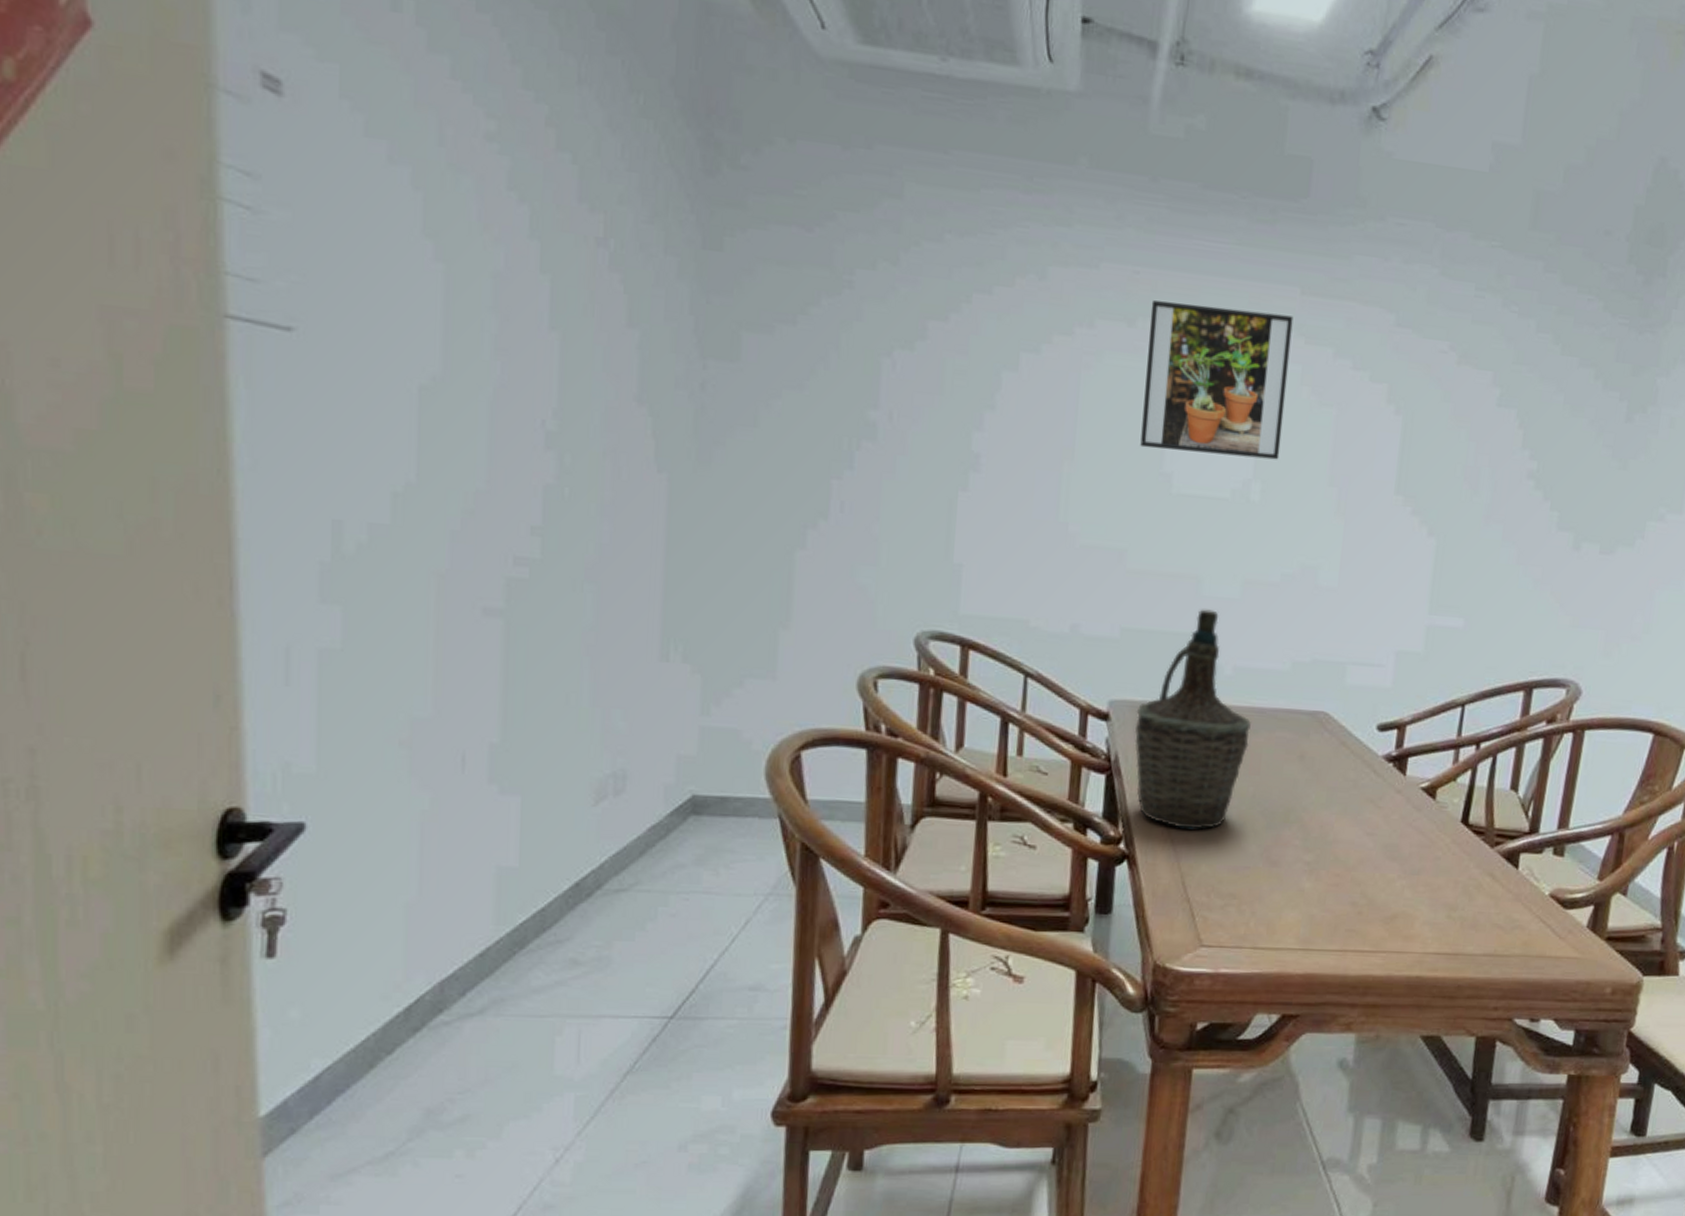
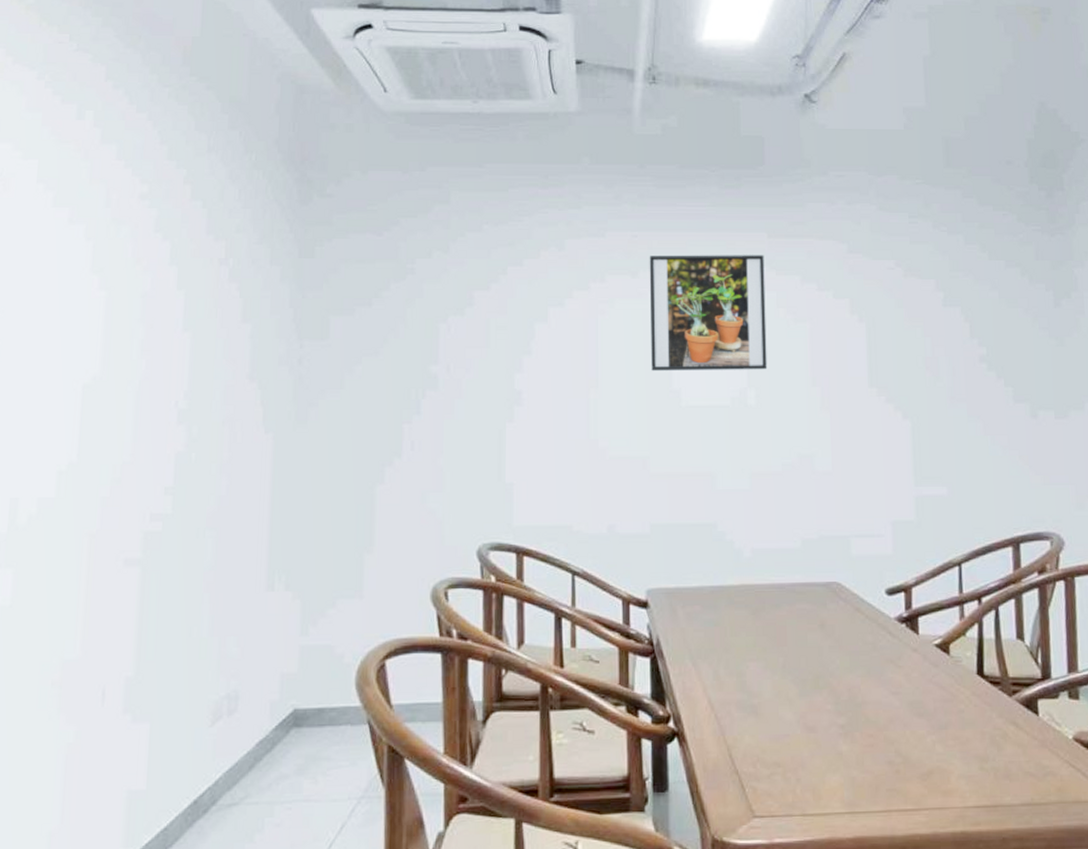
bottle: present [1134,609,1251,830] -> none [671,501,774,703]

